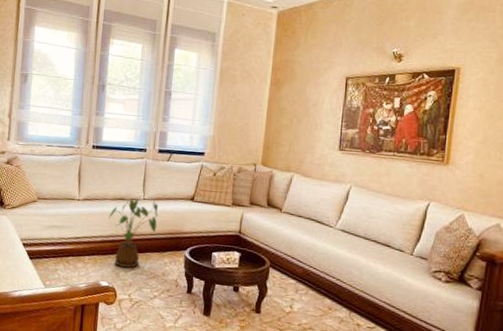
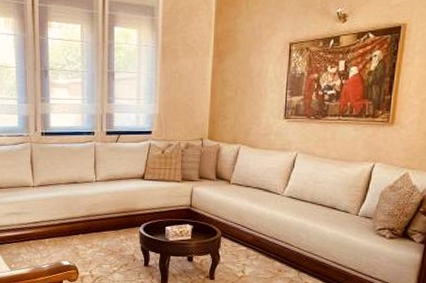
house plant: present [108,198,159,268] -> none [64,181,111,247]

